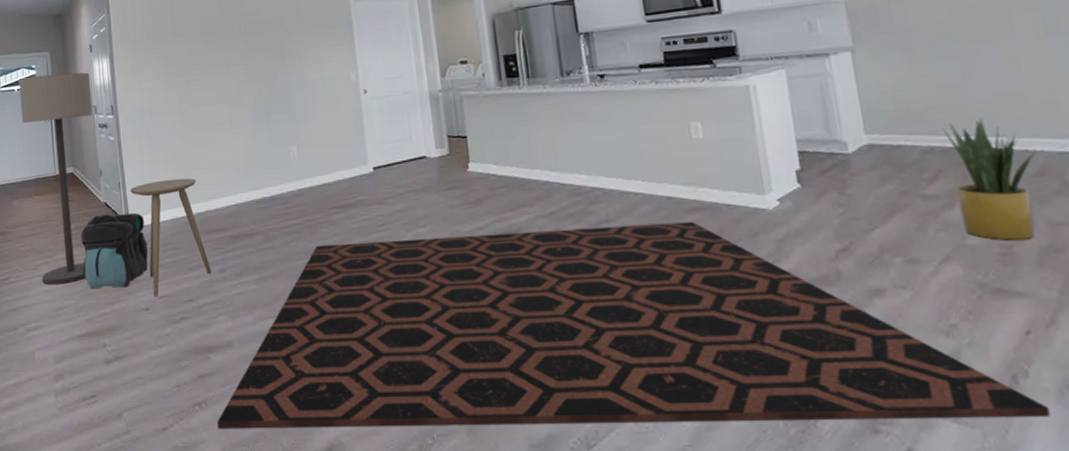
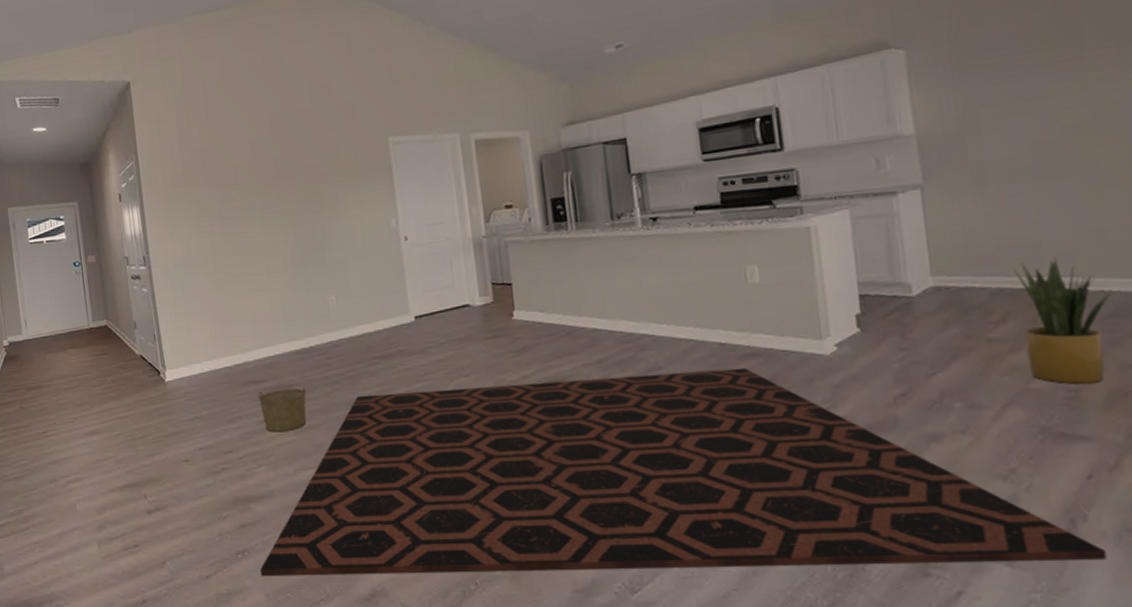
floor lamp: present [19,72,93,285] -> none [47,222,125,438]
backpack: present [80,213,148,288] -> none [117,365,186,441]
side table: present [130,178,212,297] -> none [166,329,251,448]
basket: none [219,236,267,282] -> present [258,387,307,433]

